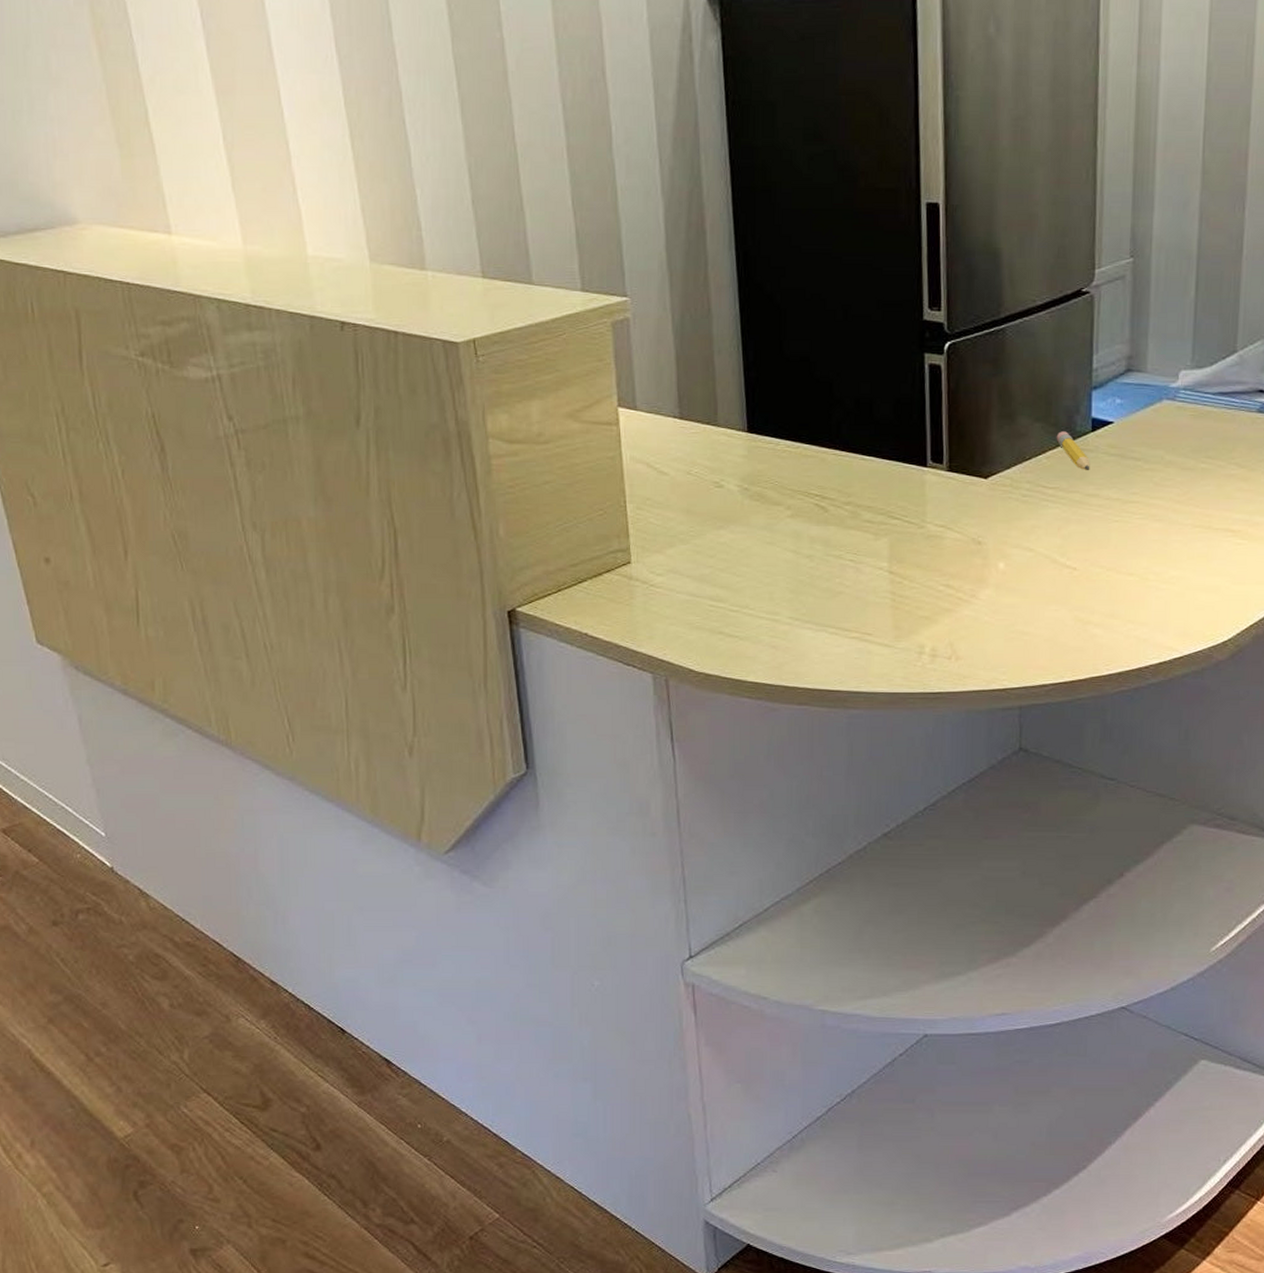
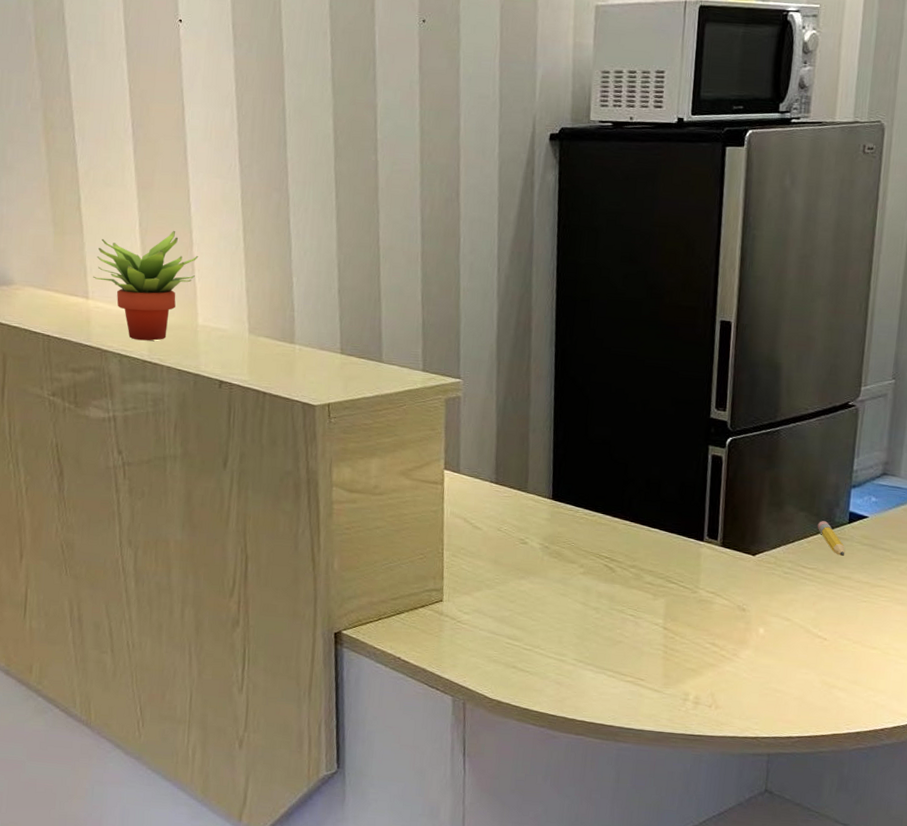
succulent plant: none [174,142,299,280] -> present [93,230,199,341]

